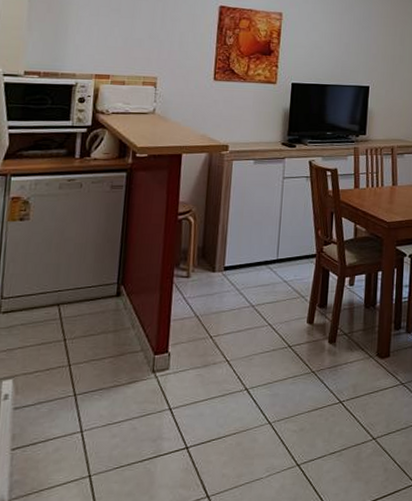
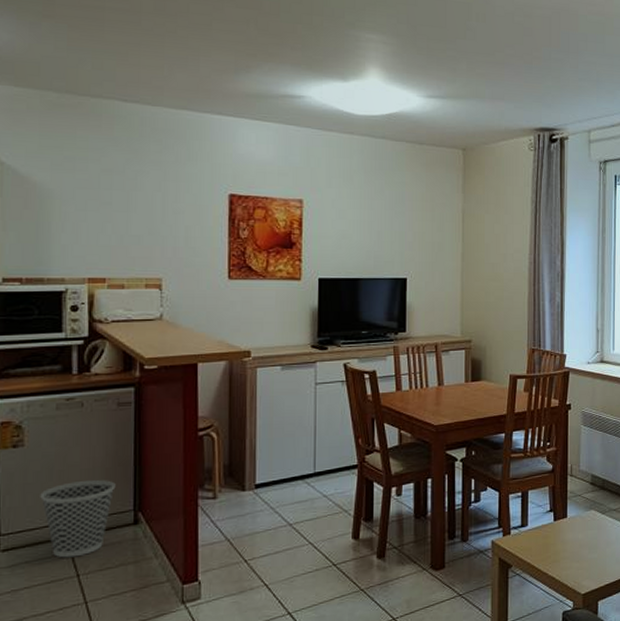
wastebasket: none [39,254,104,323] -> present [40,480,116,558]

